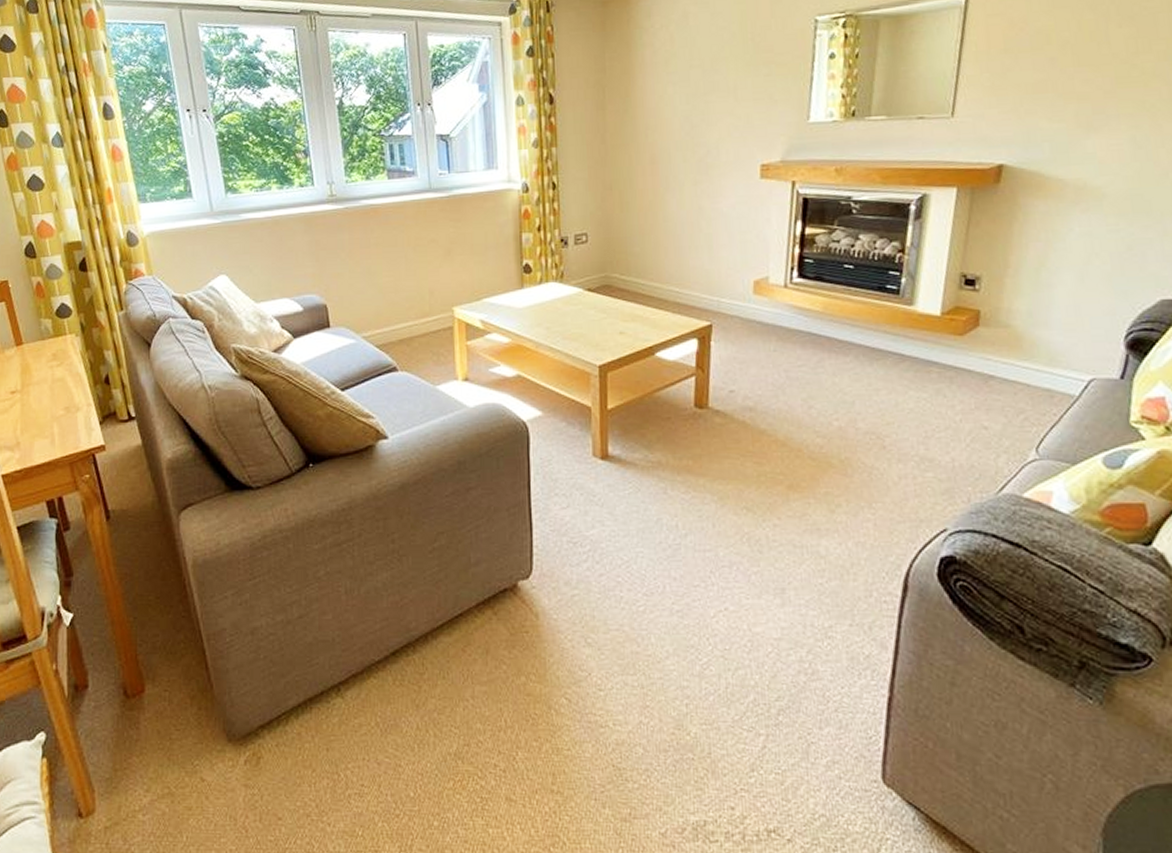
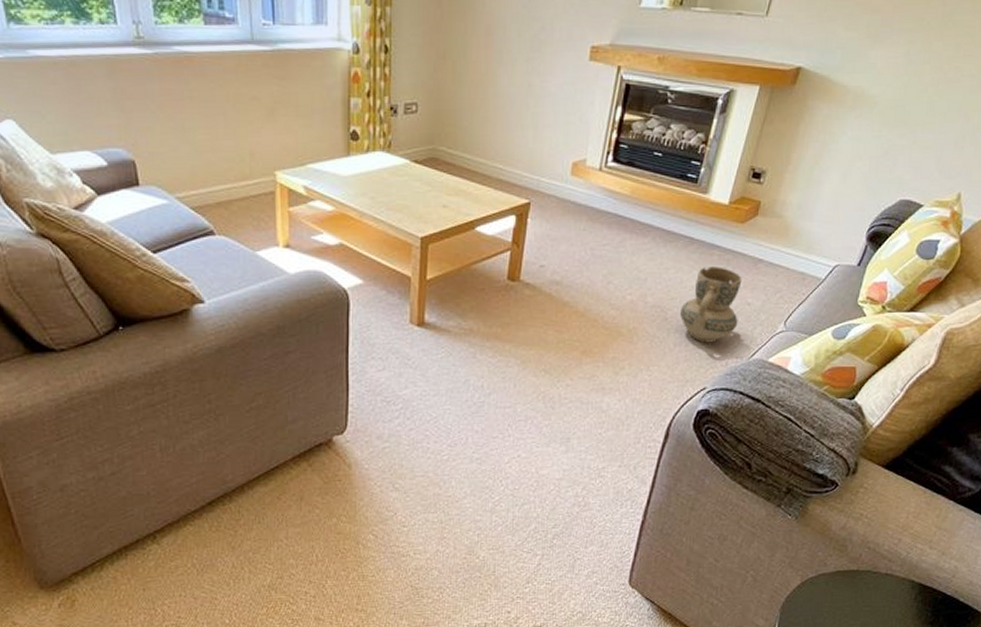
ceramic jug: none [899,385,976,475] -> present [679,266,742,343]

